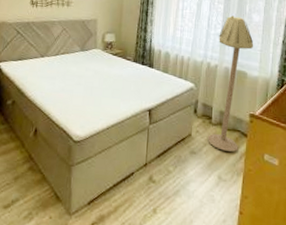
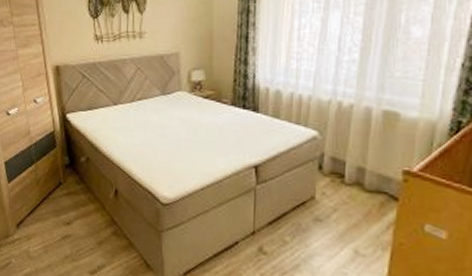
floor lamp: present [208,15,254,152] -> none [338,31,413,220]

